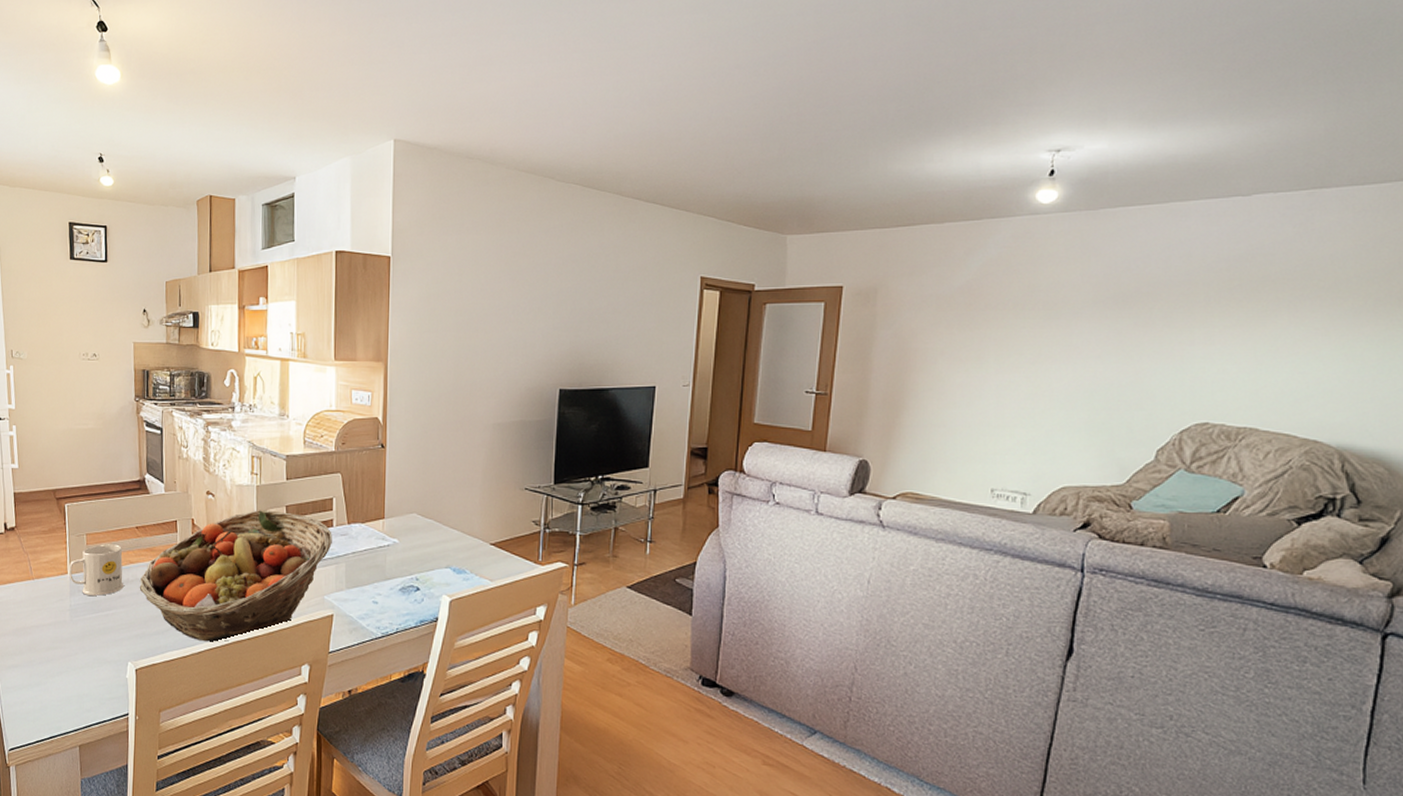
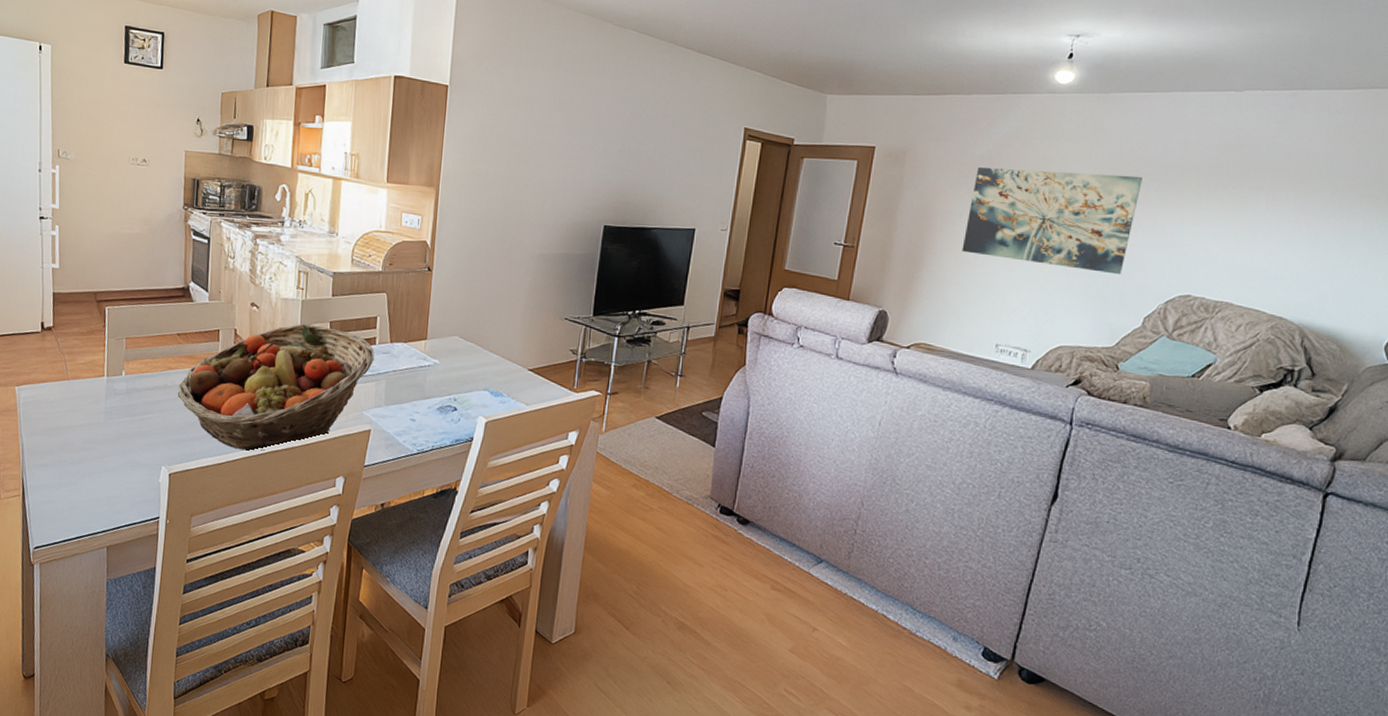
mug: present [69,544,124,596] -> none [106,348,162,400]
wall art: none [946,297,1143,405] -> present [962,167,1142,275]

